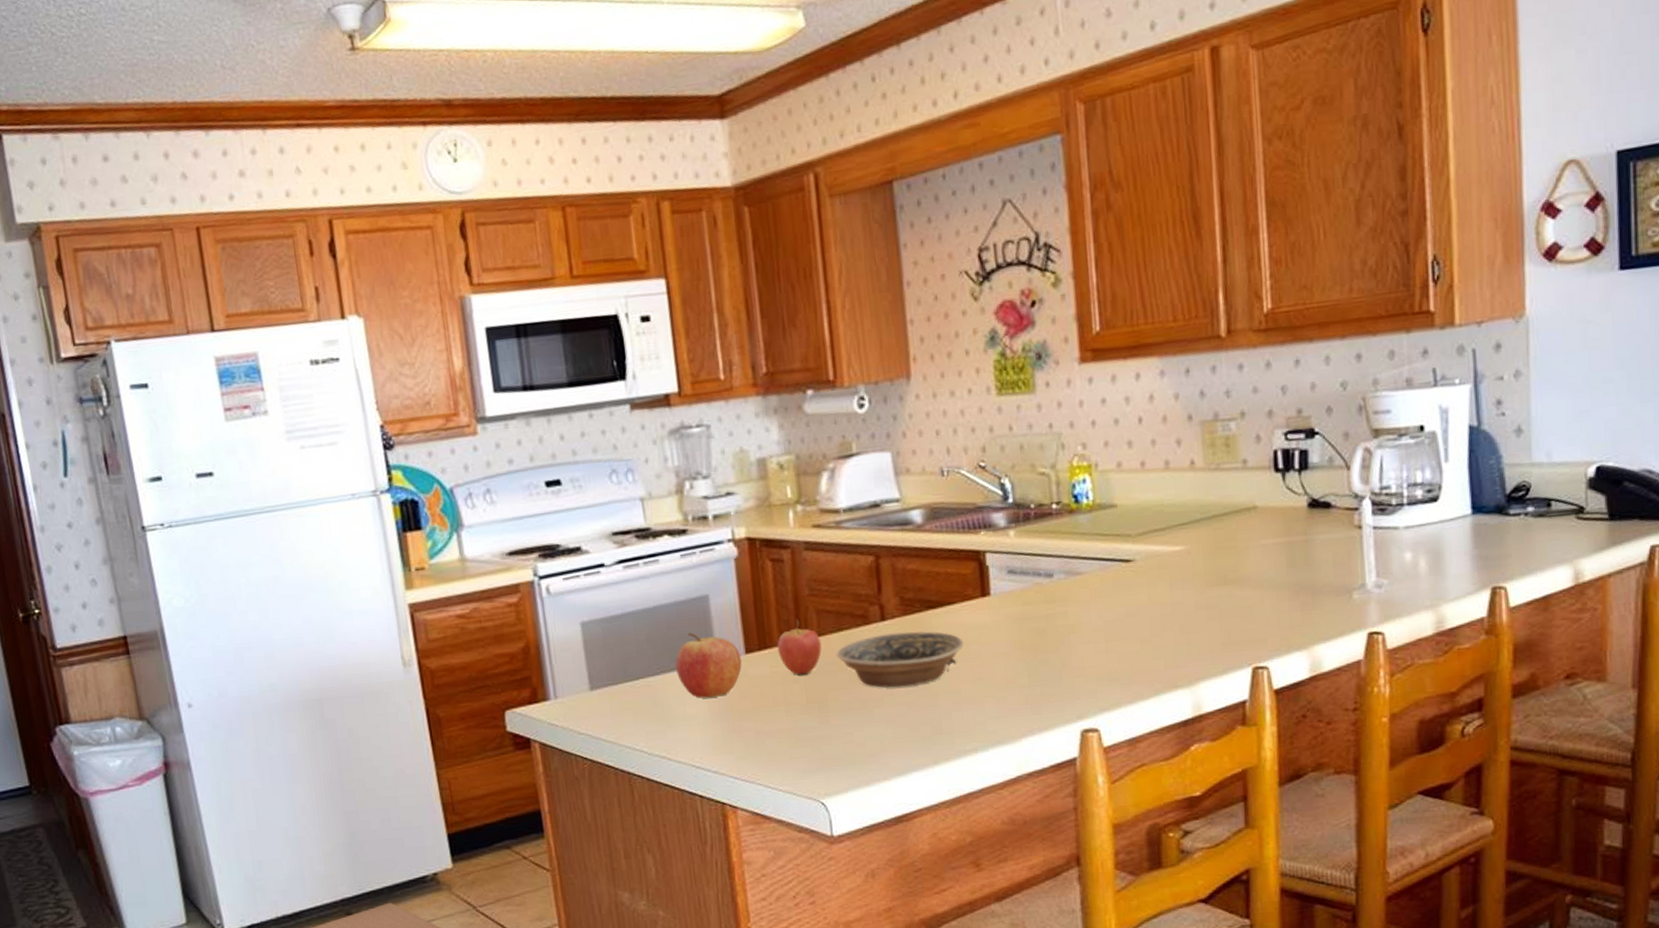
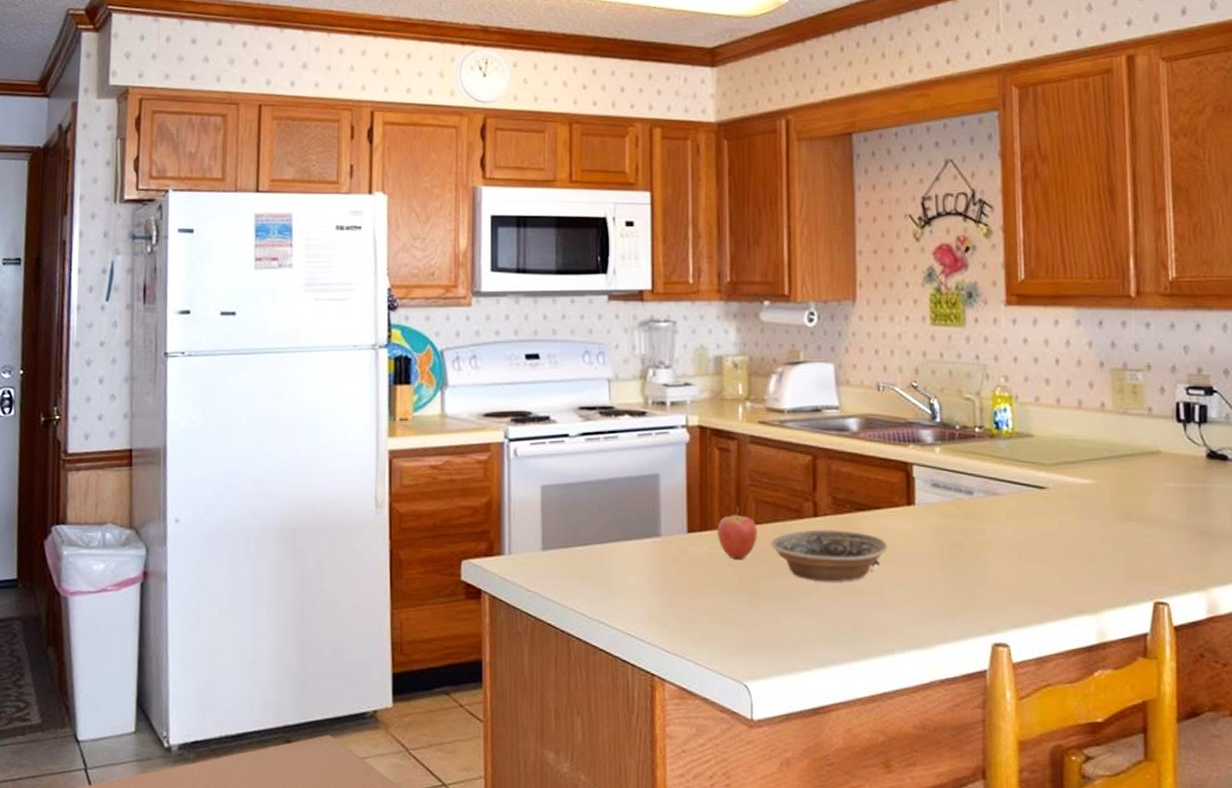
fruit: present [675,633,742,699] -> none [623,507,683,571]

